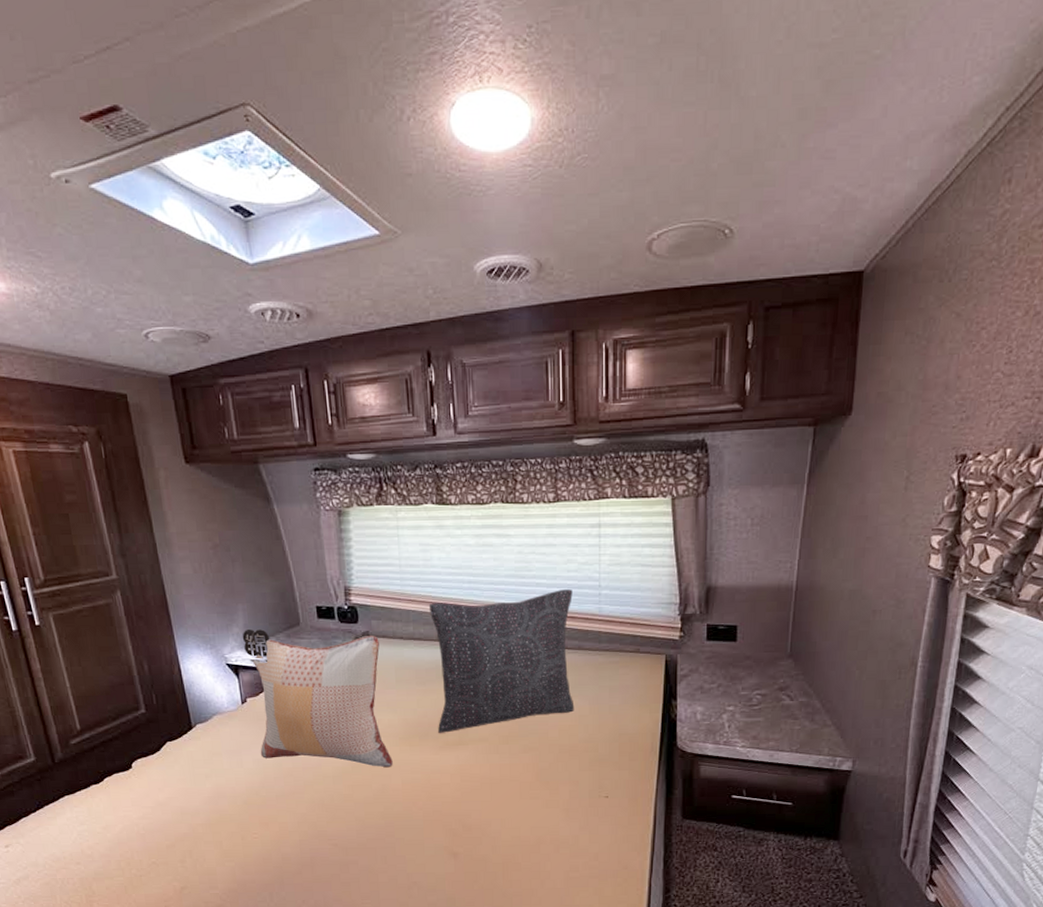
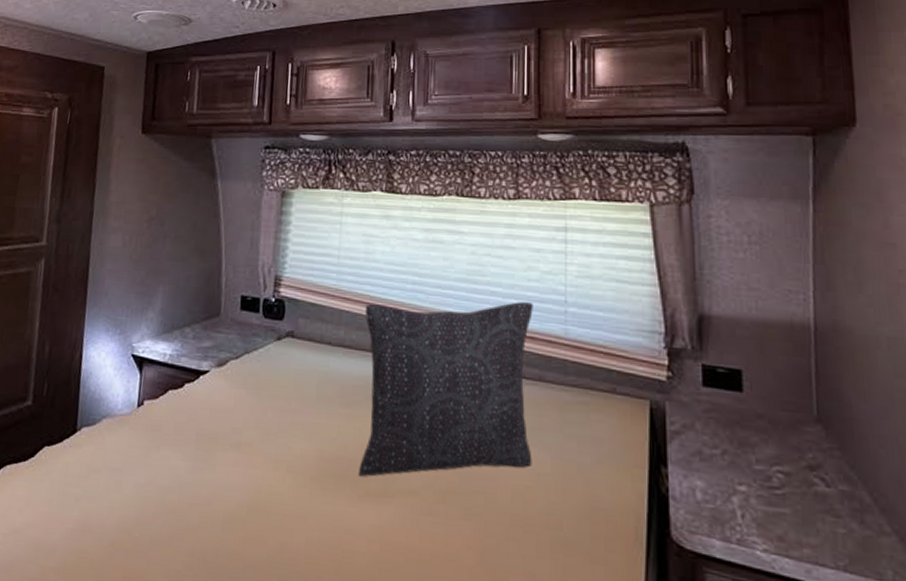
decorative pillow: present [242,628,393,768] -> none [144,314,304,518]

